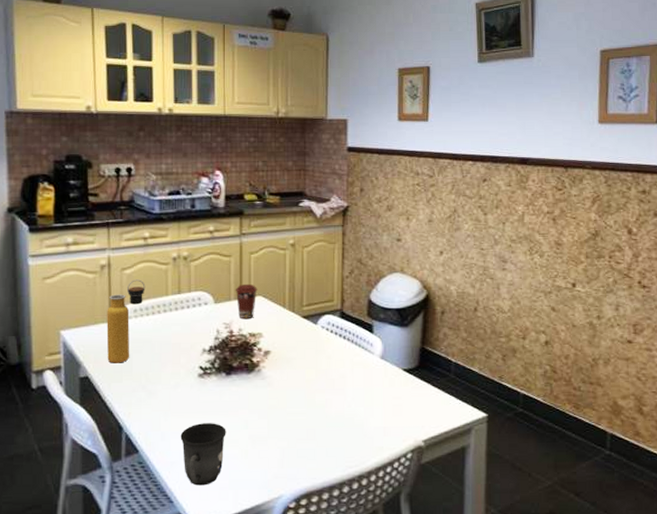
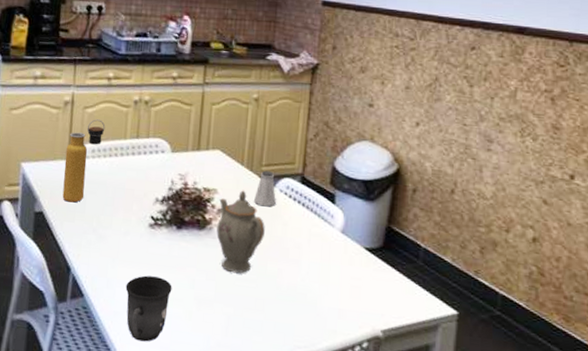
coffee cup: present [235,283,258,318] -> none [193,135,216,172]
teapot: none [265,331,311,409] -> present [216,190,265,274]
saltshaker: none [298,310,319,344] -> present [254,170,276,207]

